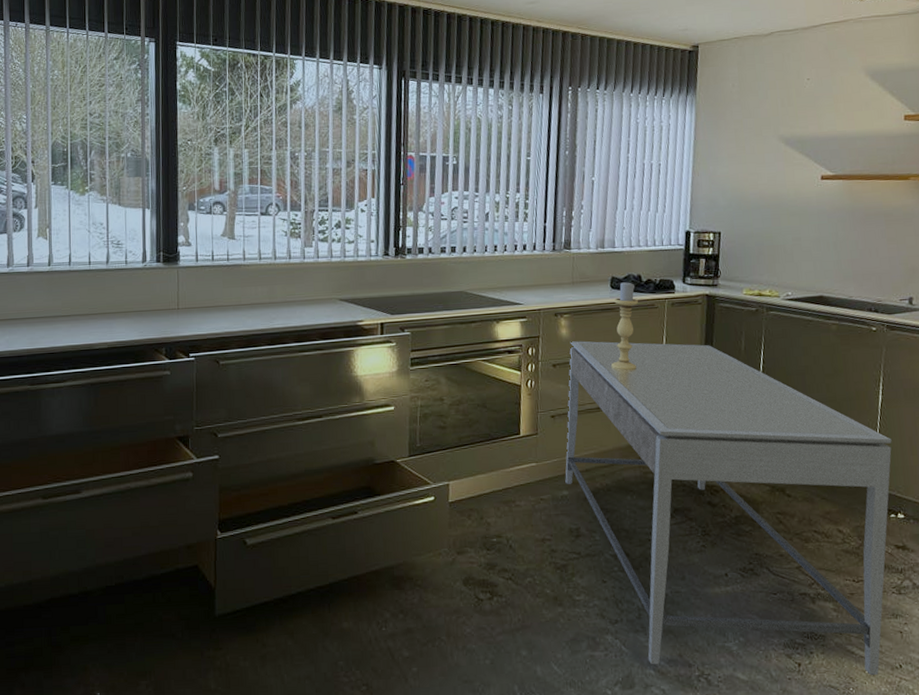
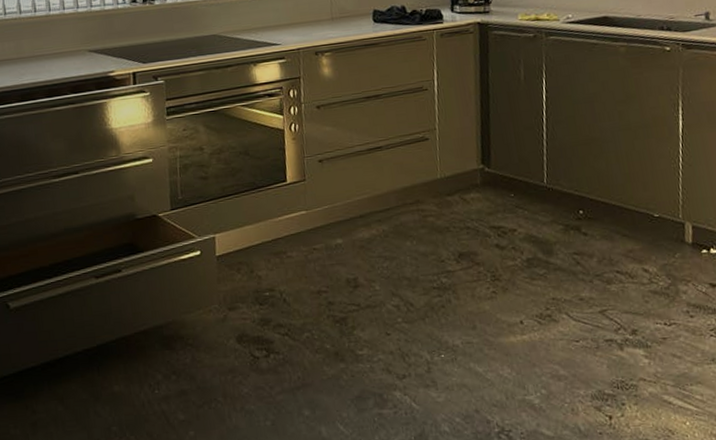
dining table: present [565,341,892,676] -> none [333,76,702,428]
candle holder: present [611,281,639,371] -> none [378,13,407,109]

